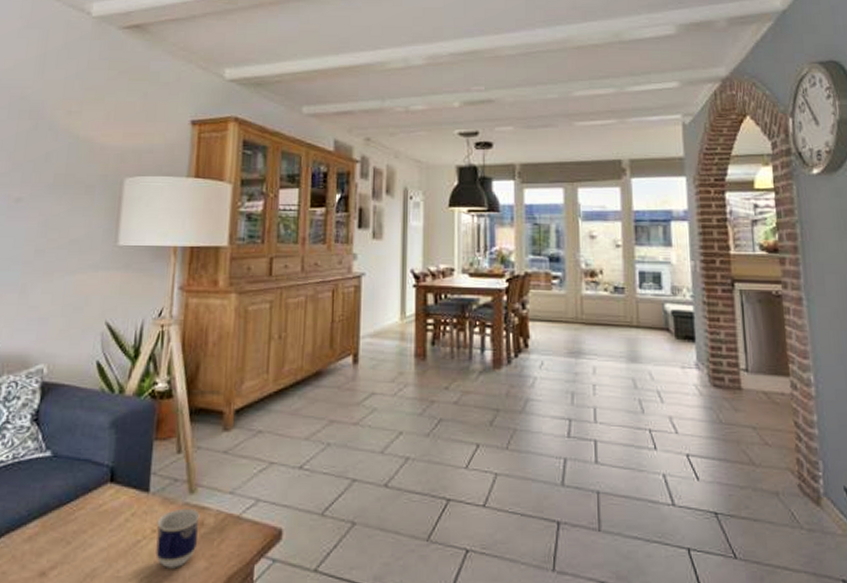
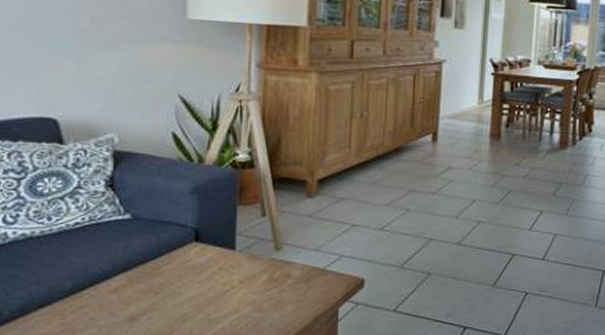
cup: present [156,508,200,569] -> none [244,263,286,312]

